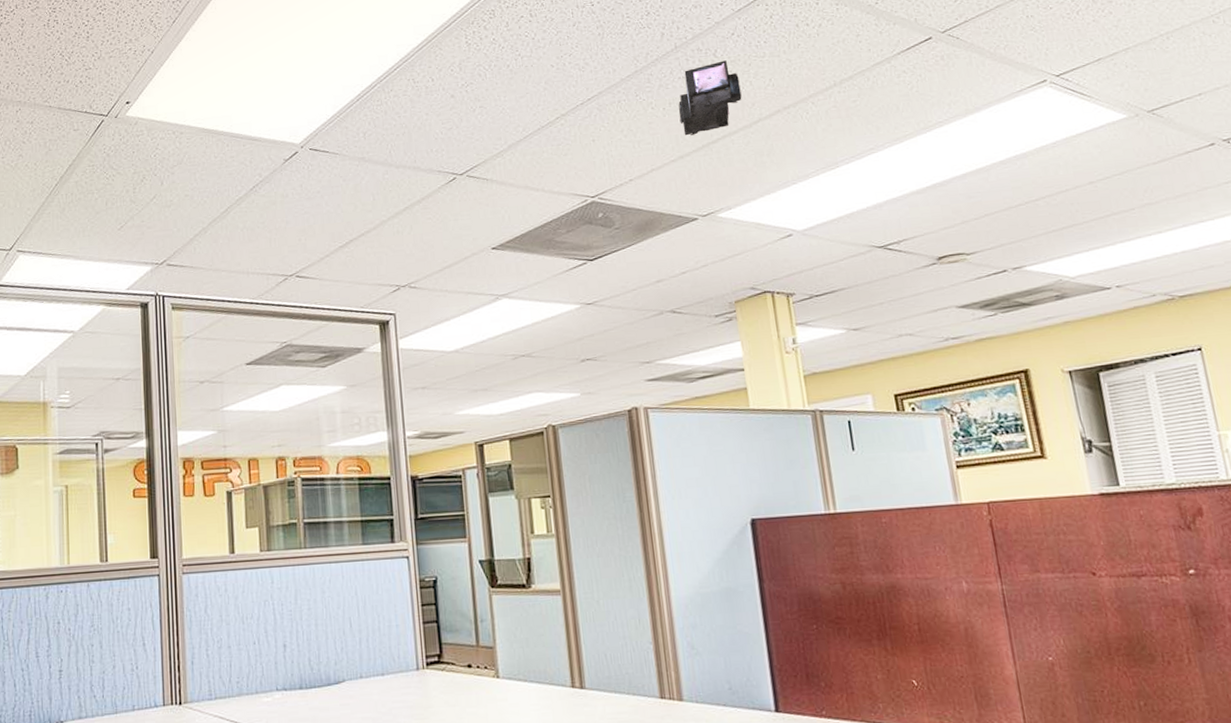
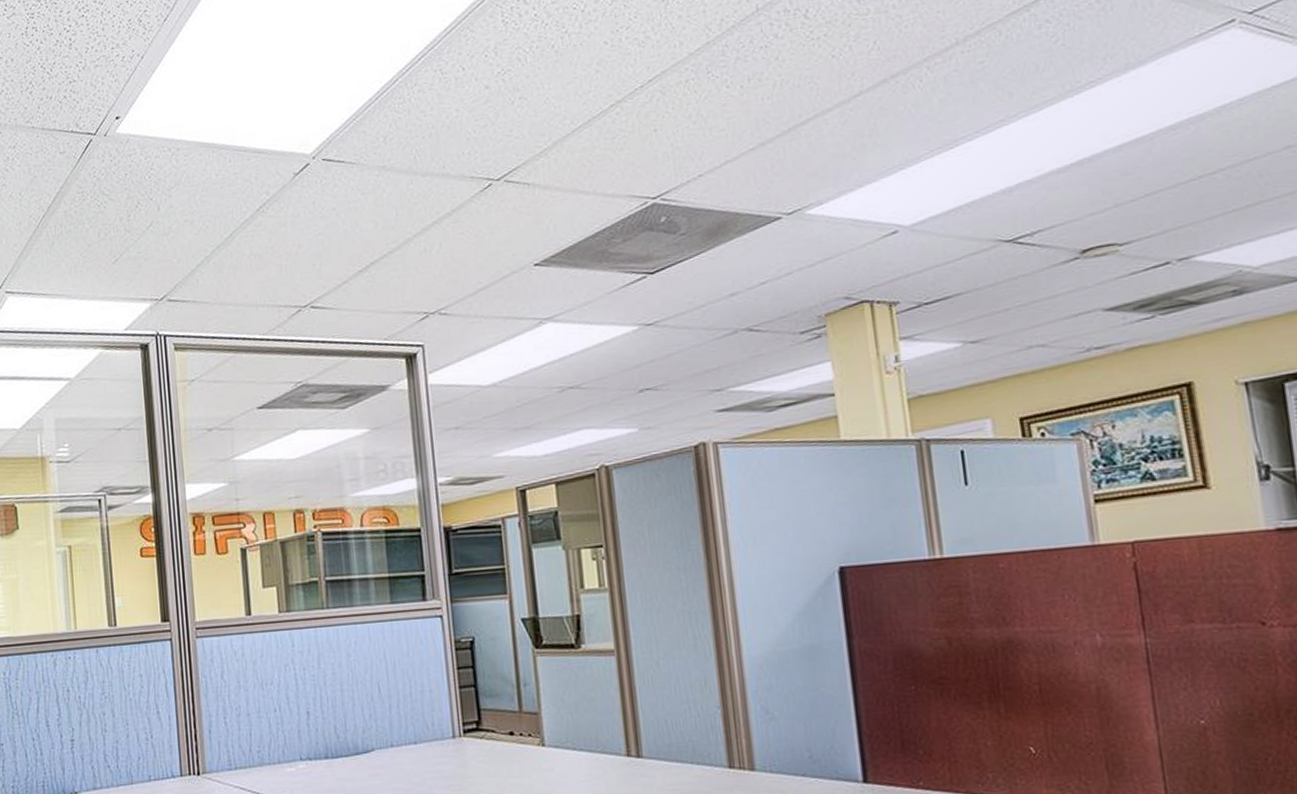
security camera: present [678,60,742,136] -> none [759,22,839,118]

